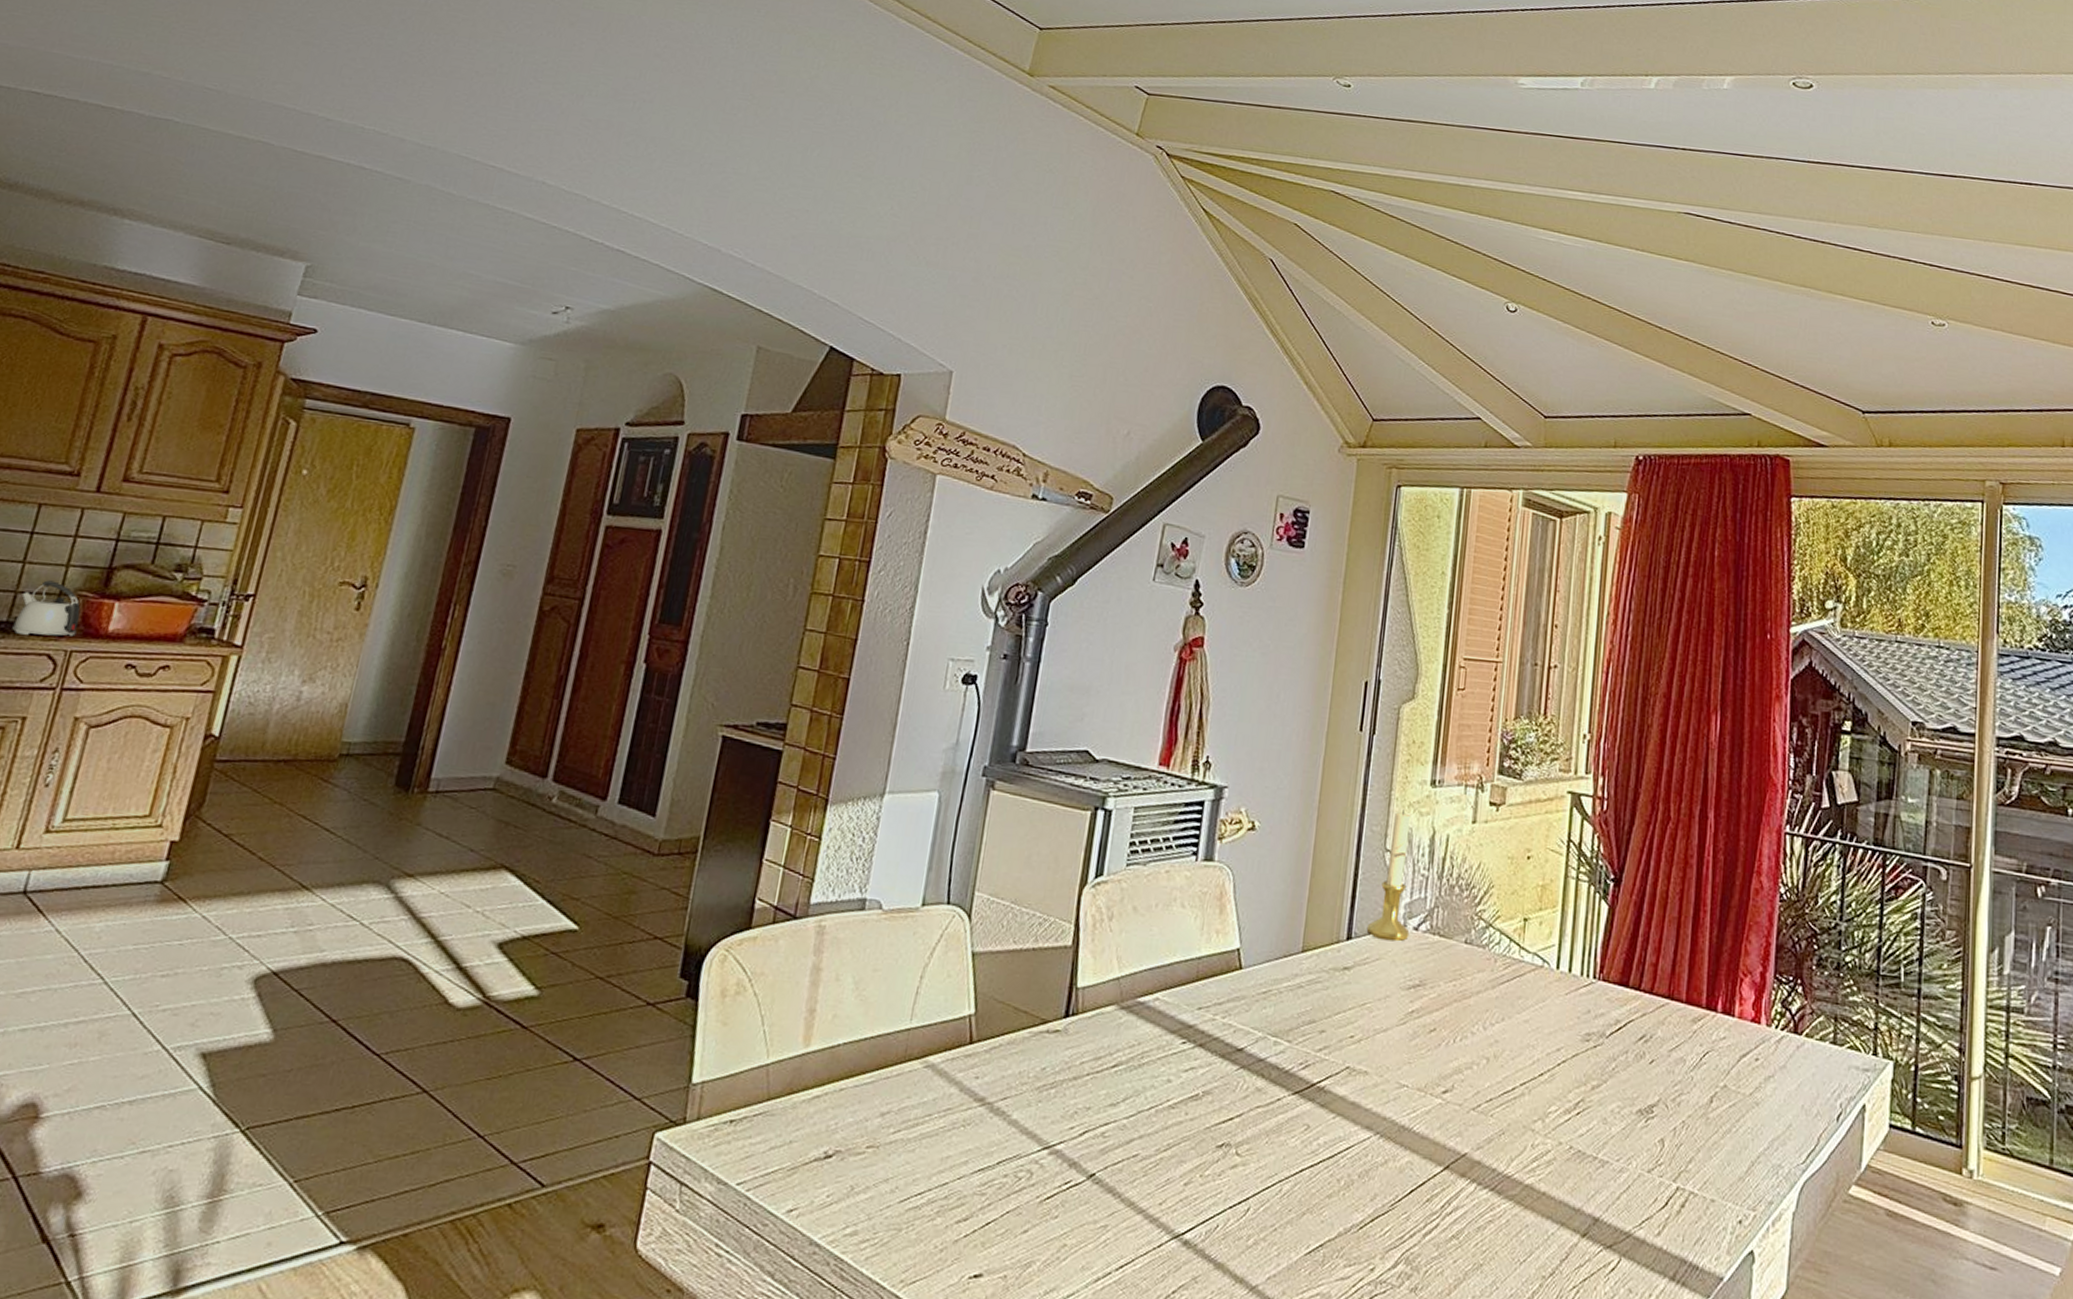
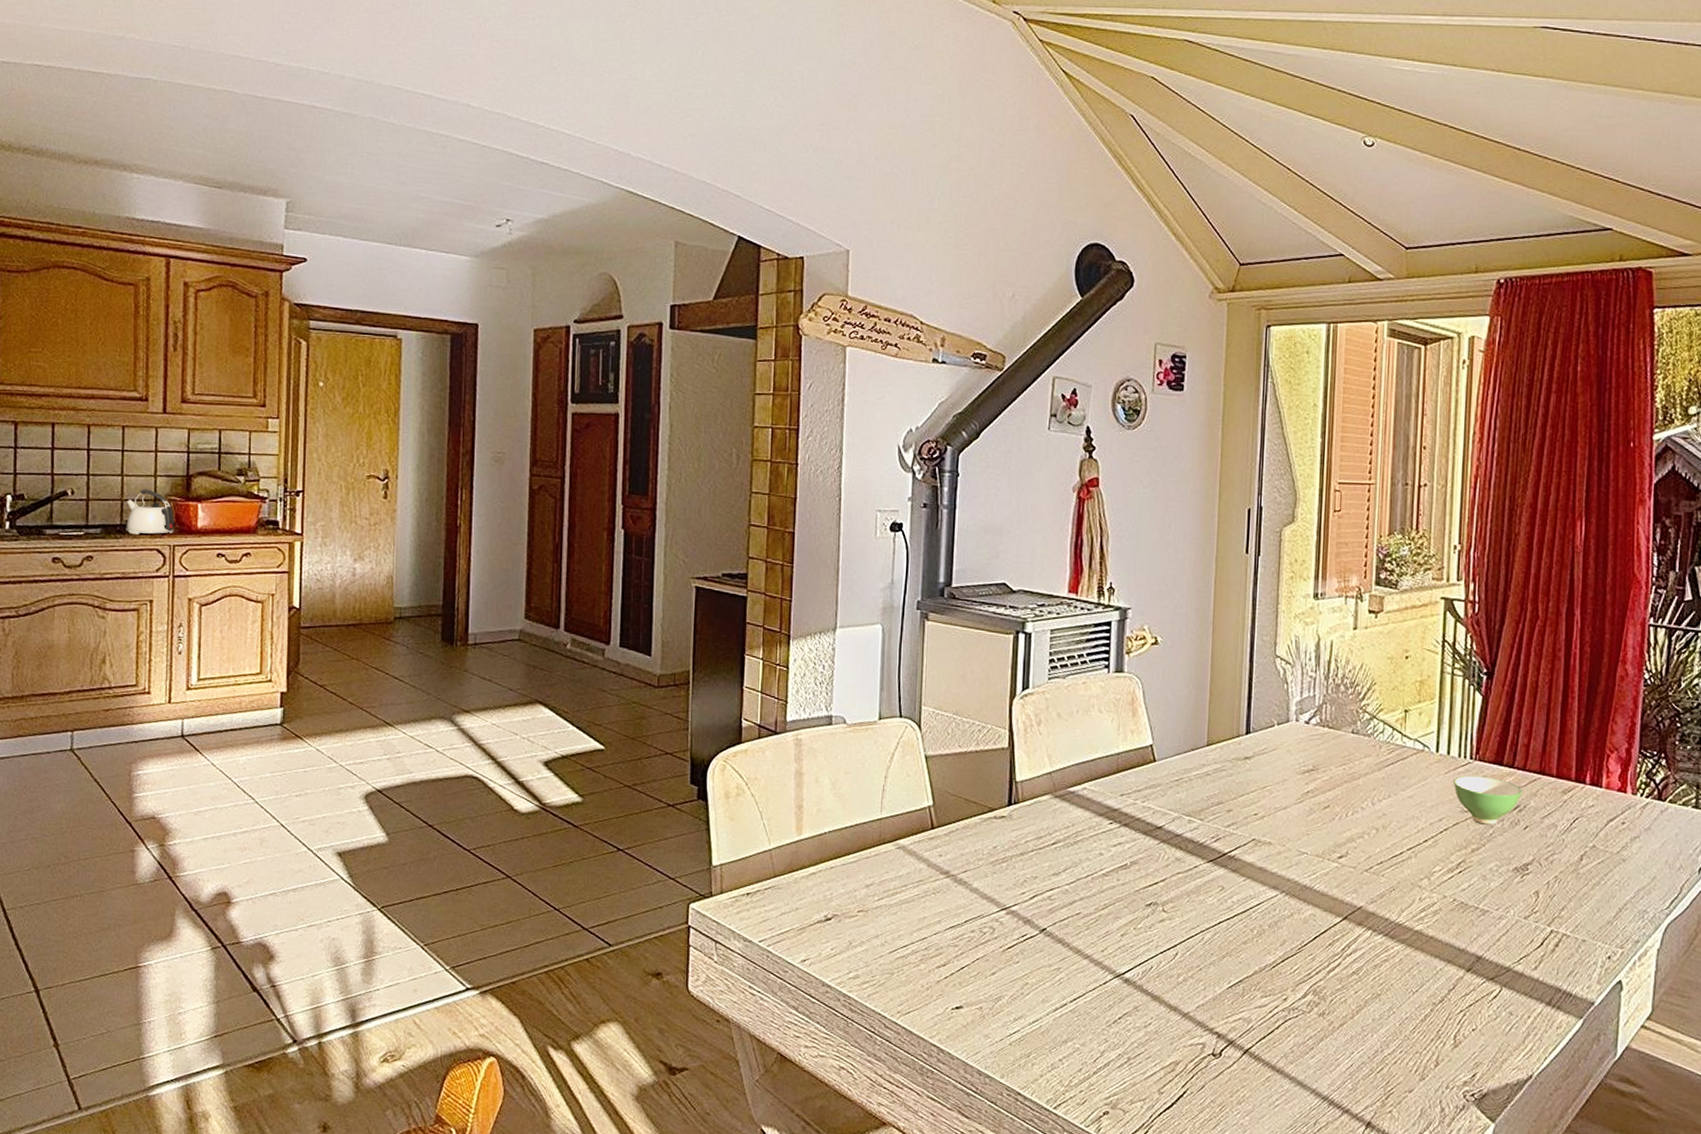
candle holder: present [1366,810,1411,942] -> none [1263,621,1302,734]
bowl: none [1573,997,1649,1058] -> present [1452,775,1523,825]

